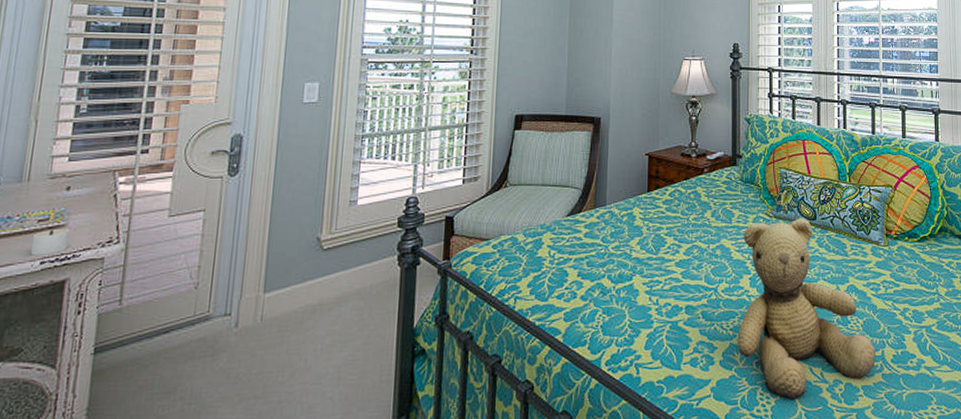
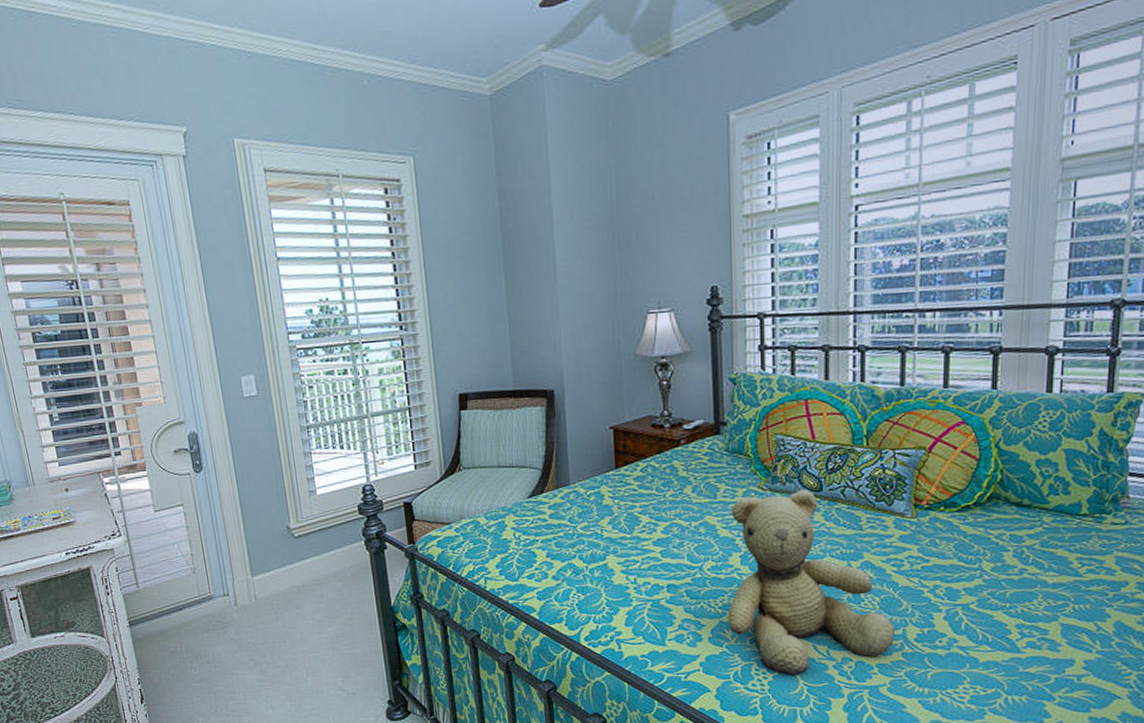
candle: present [30,228,70,256] -> none [52,524,82,548]

